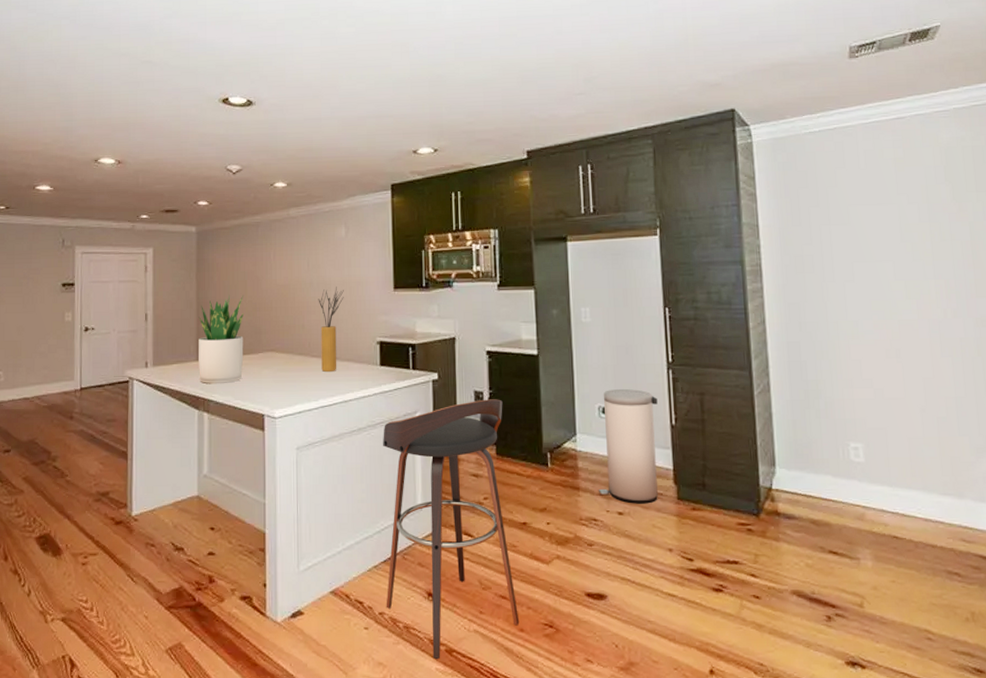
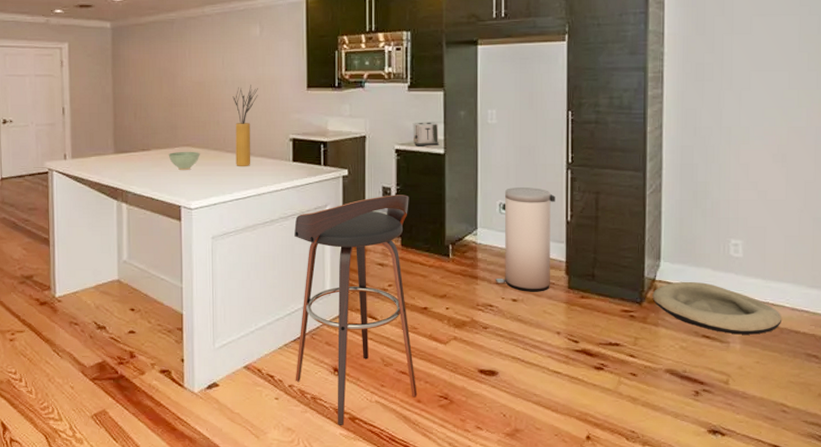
planter: present [199,295,245,384] -> none [115,91,160,177]
bowl: none [252,356,285,378] -> present [168,151,200,171]
toaster: none [503,321,532,348] -> present [412,122,440,147]
dog bed: none [770,490,915,550] -> present [652,281,781,335]

